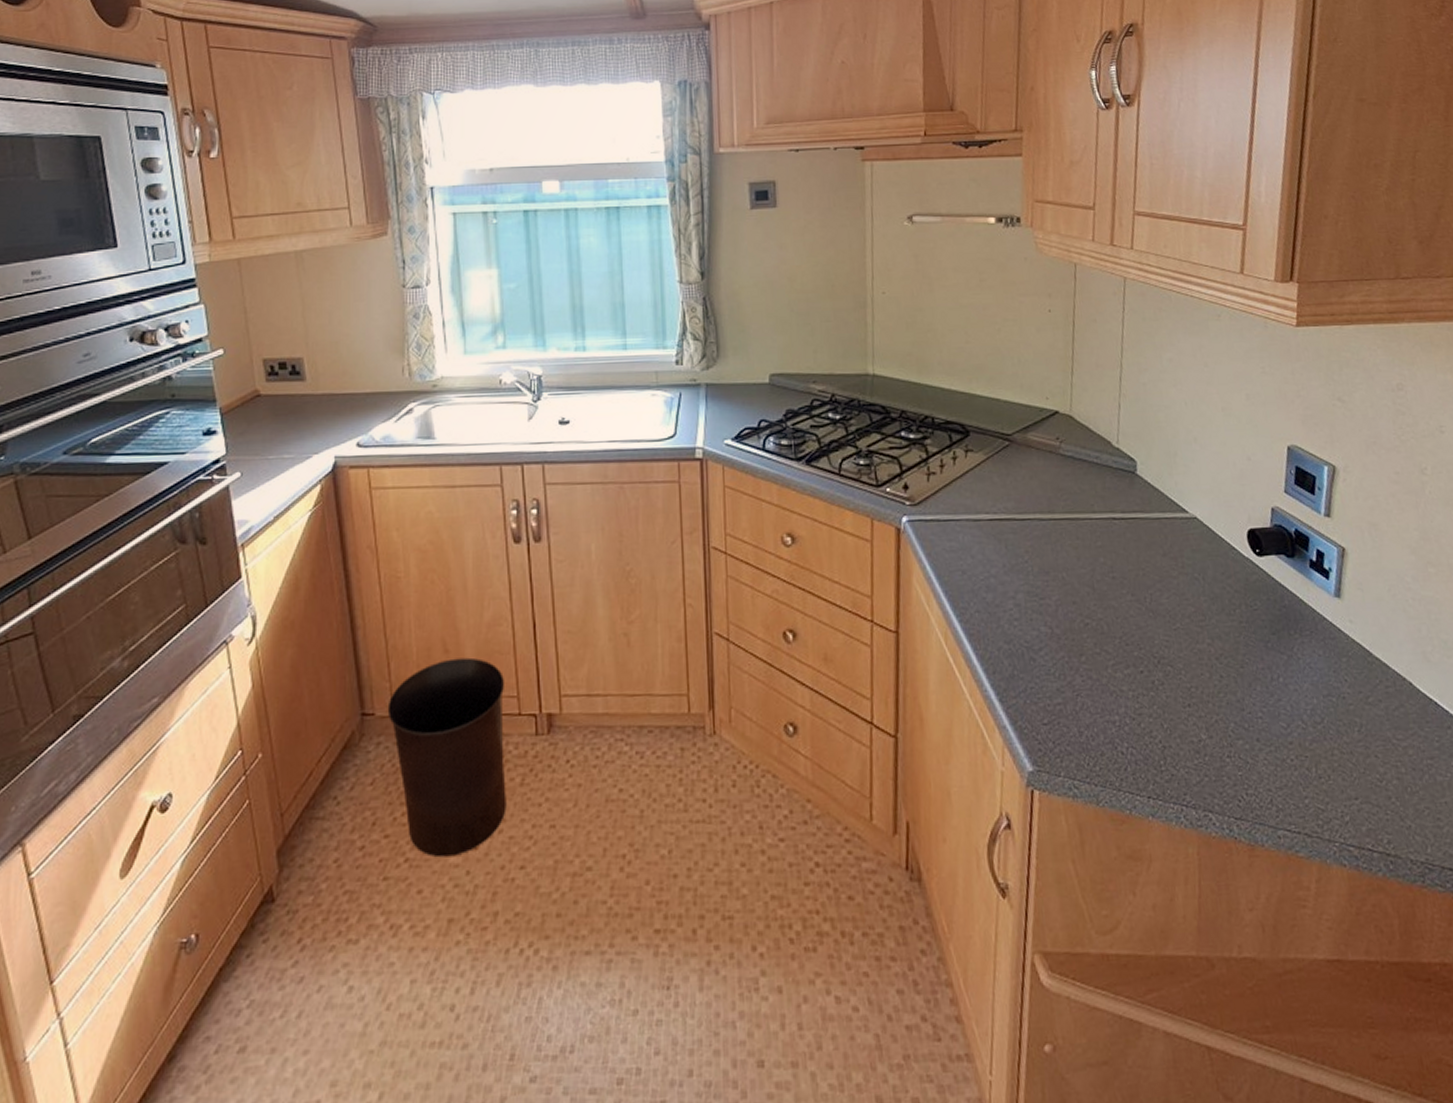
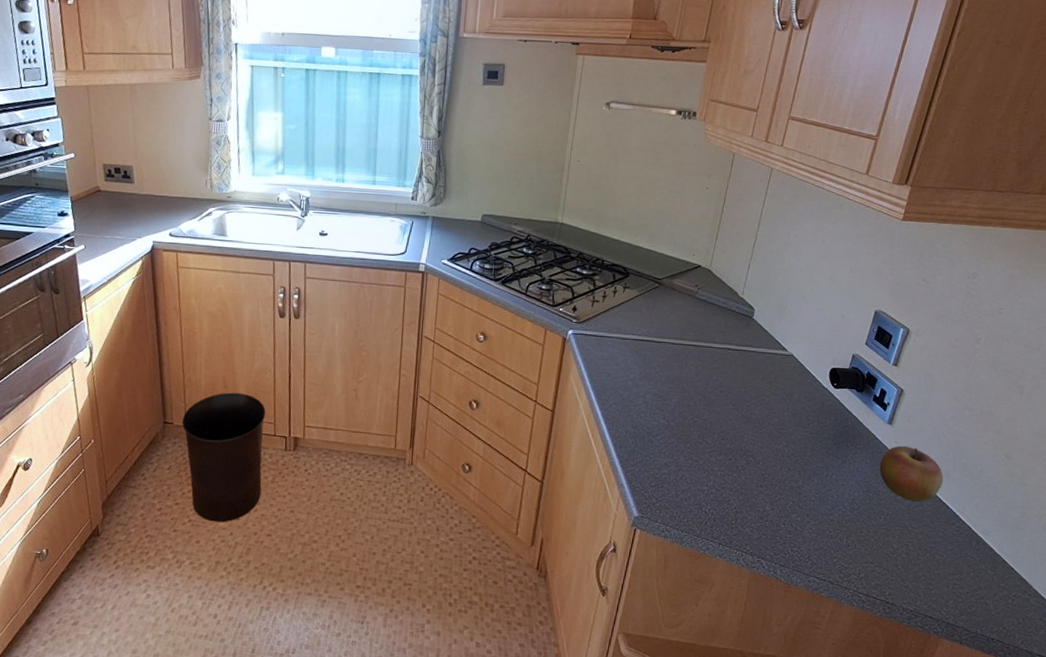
apple: none [1336,624,1423,702] -> present [879,445,944,501]

